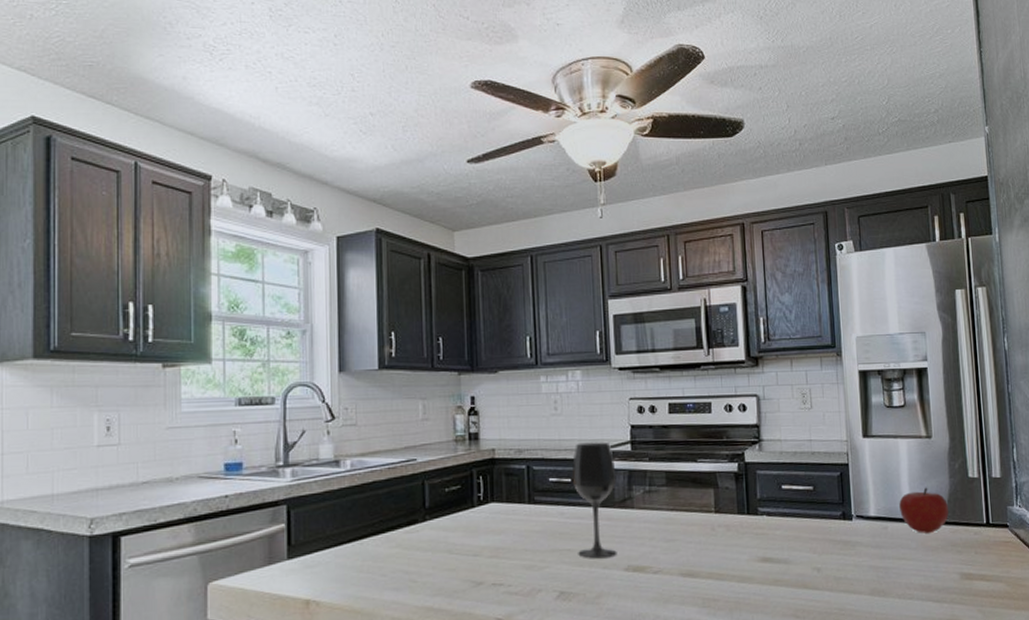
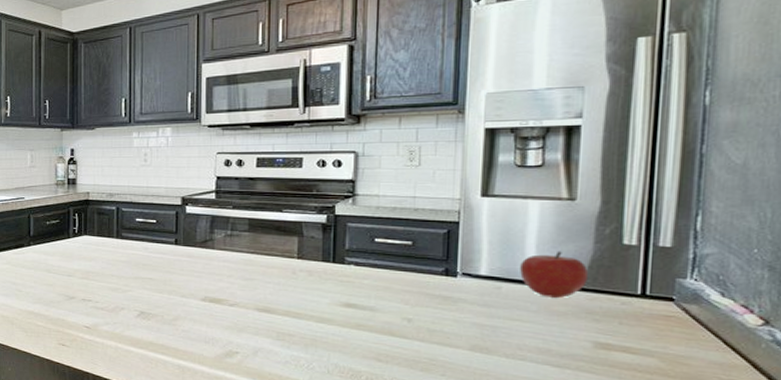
wine glass: present [572,442,617,560] -> none [157,190,199,290]

